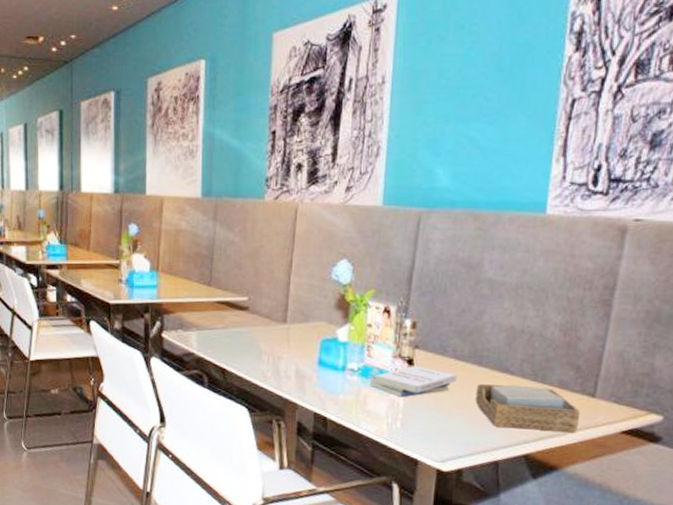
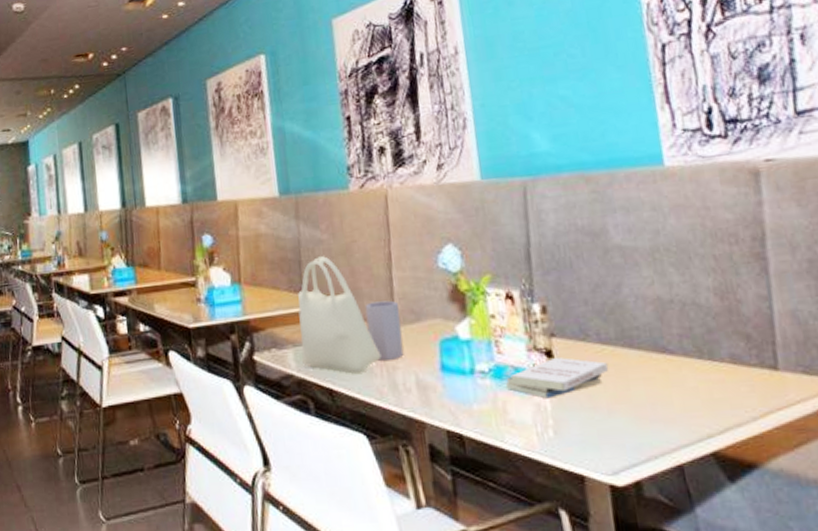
handbag: none [203,256,270,357] -> present [298,256,381,372]
cup: none [262,301,292,351] -> present [365,300,404,361]
napkin holder: present [475,383,581,433] -> none [633,365,768,421]

